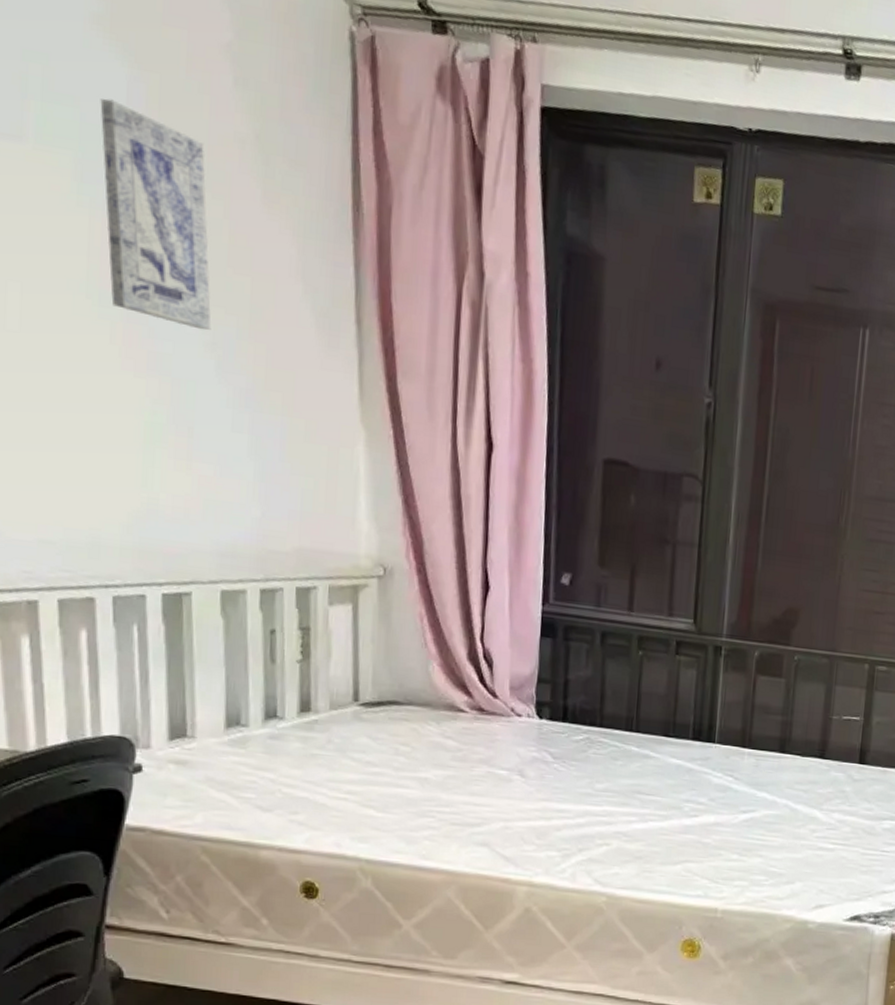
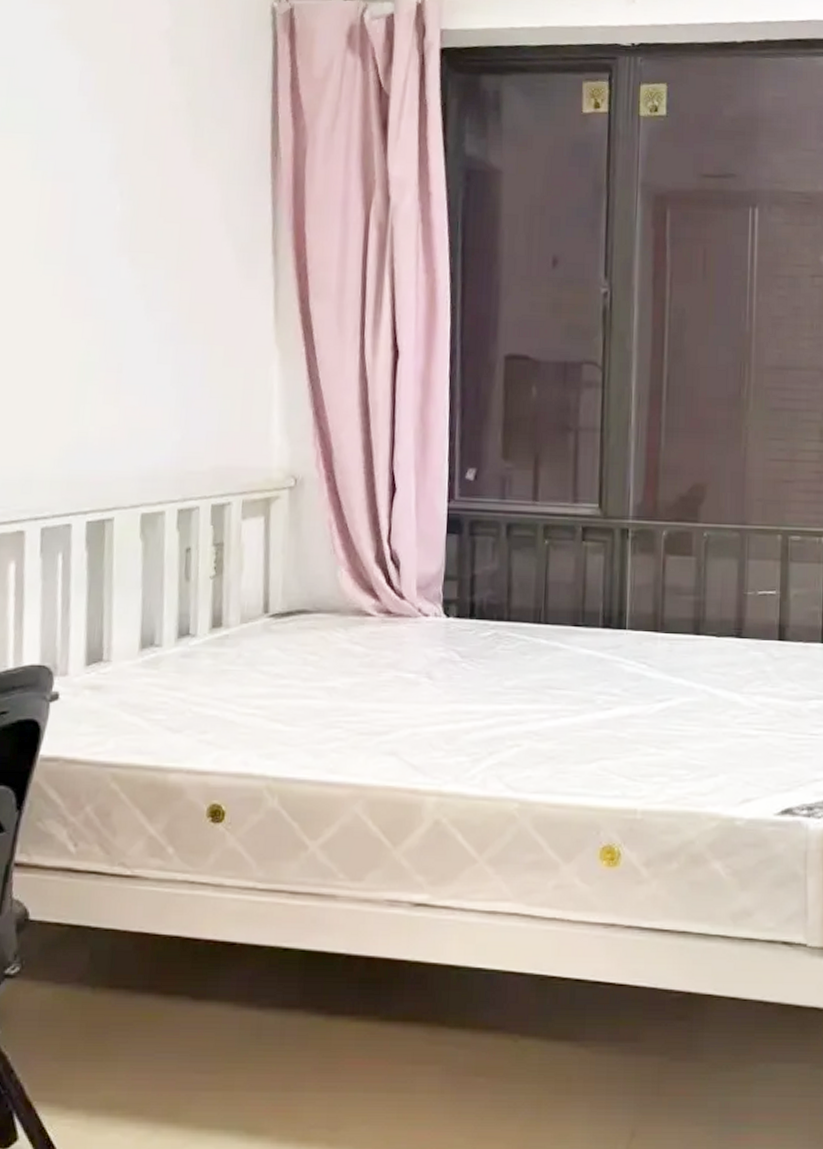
wall art: present [100,98,212,331] -> none [56,88,144,275]

